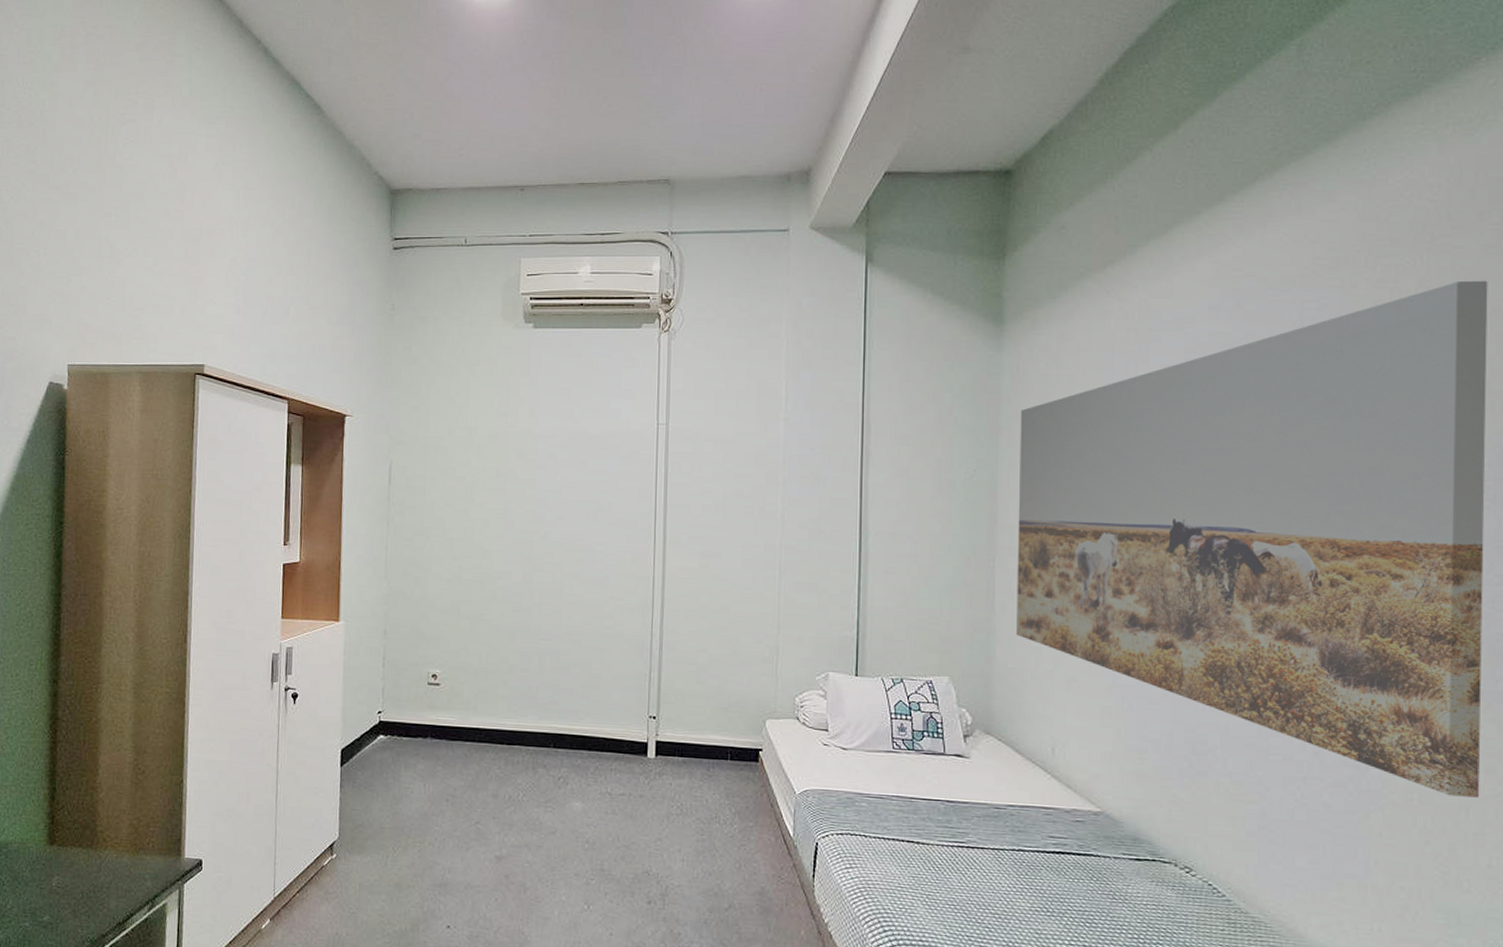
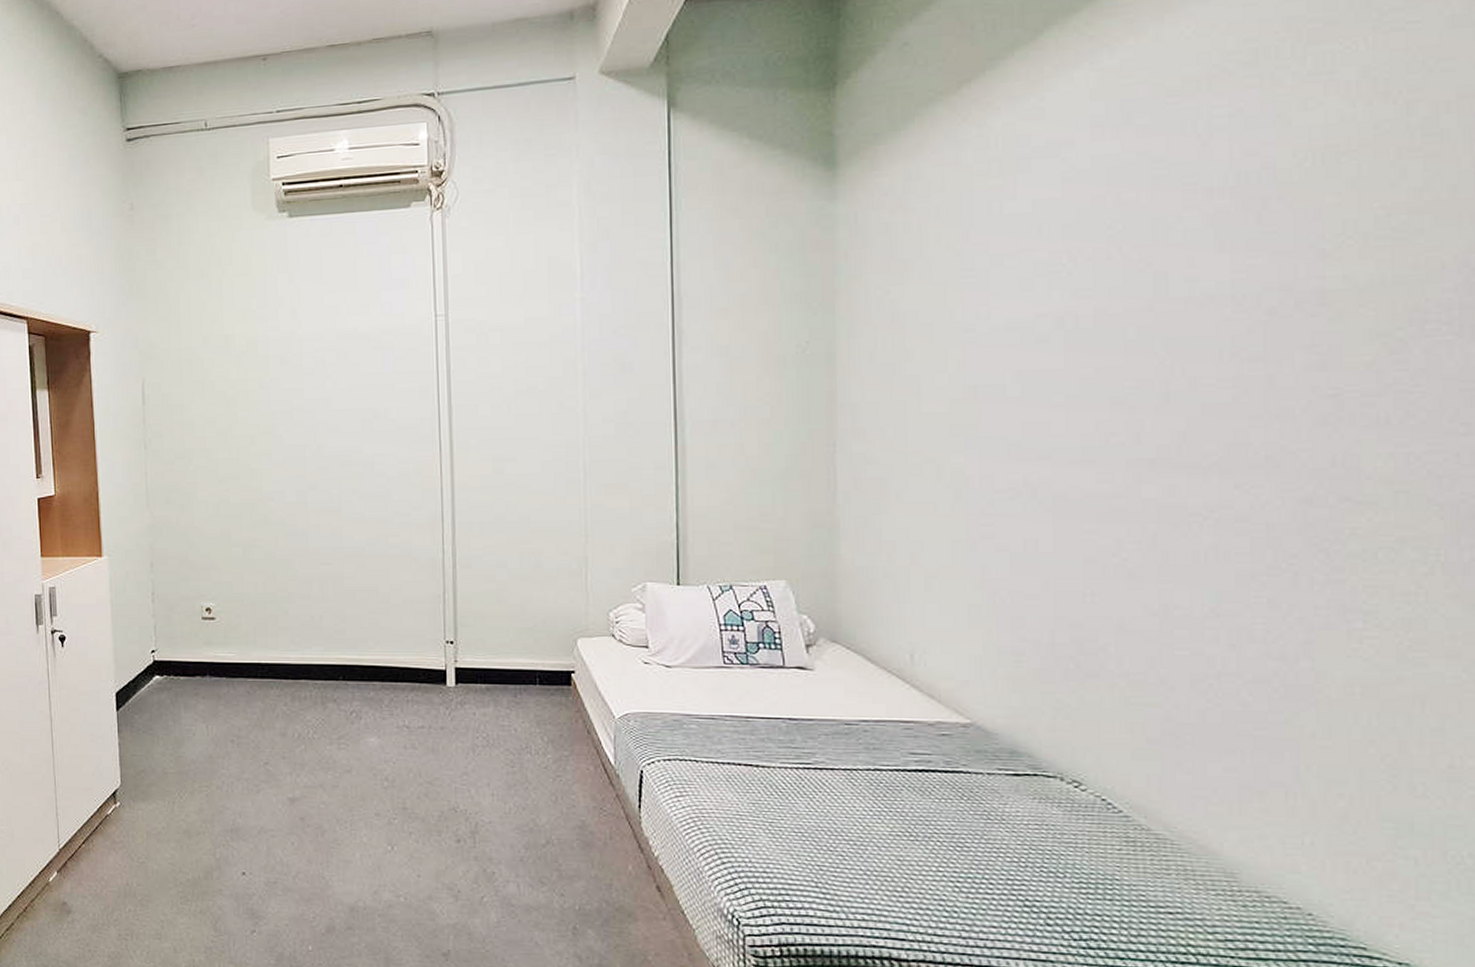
wall art: present [1017,280,1488,798] -> none [860,61,1454,688]

